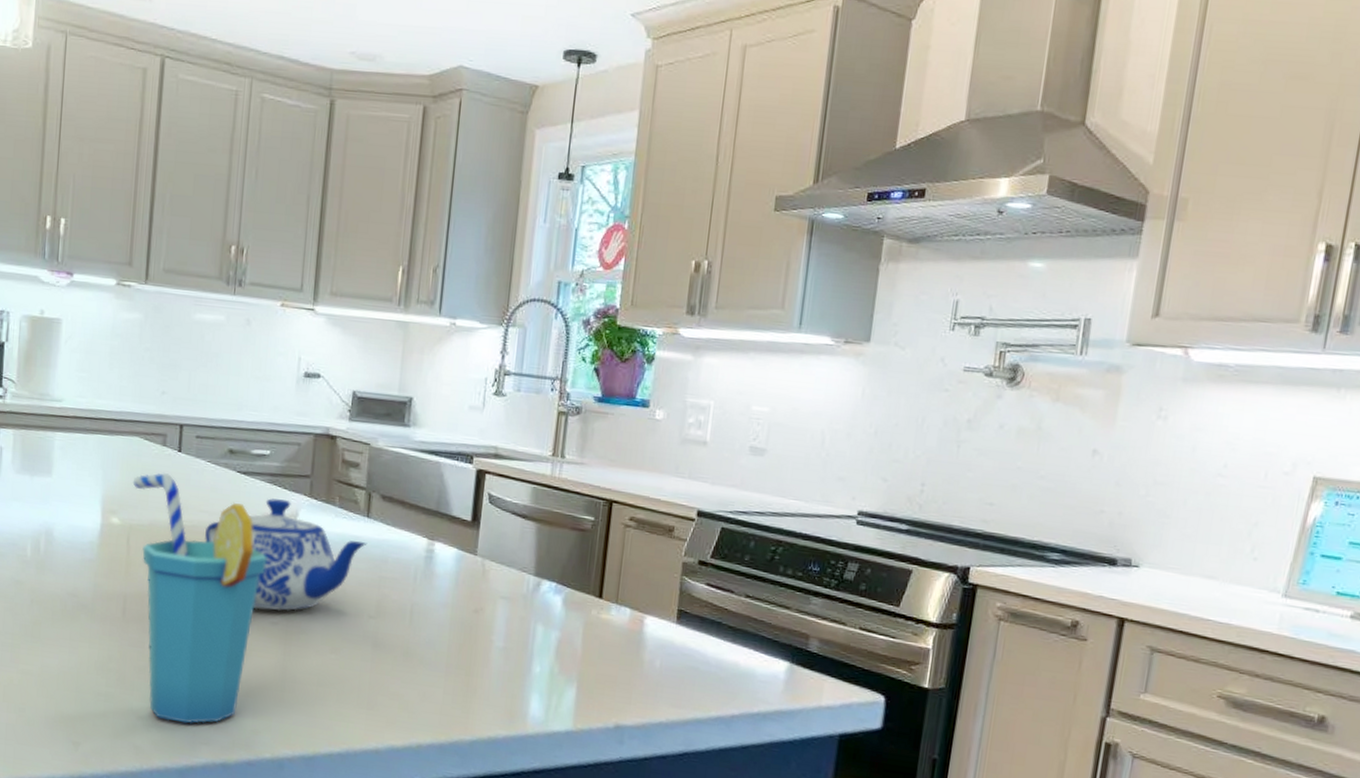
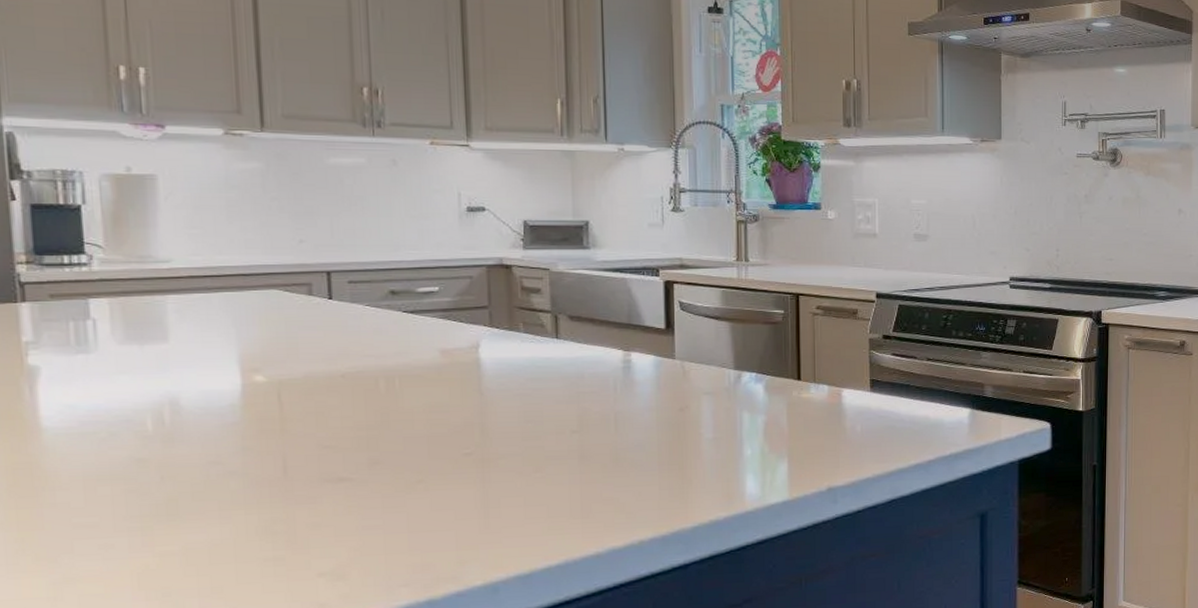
cup: present [132,473,267,724] -> none [276,323,451,571]
teapot: present [205,498,368,611] -> none [374,333,560,444]

